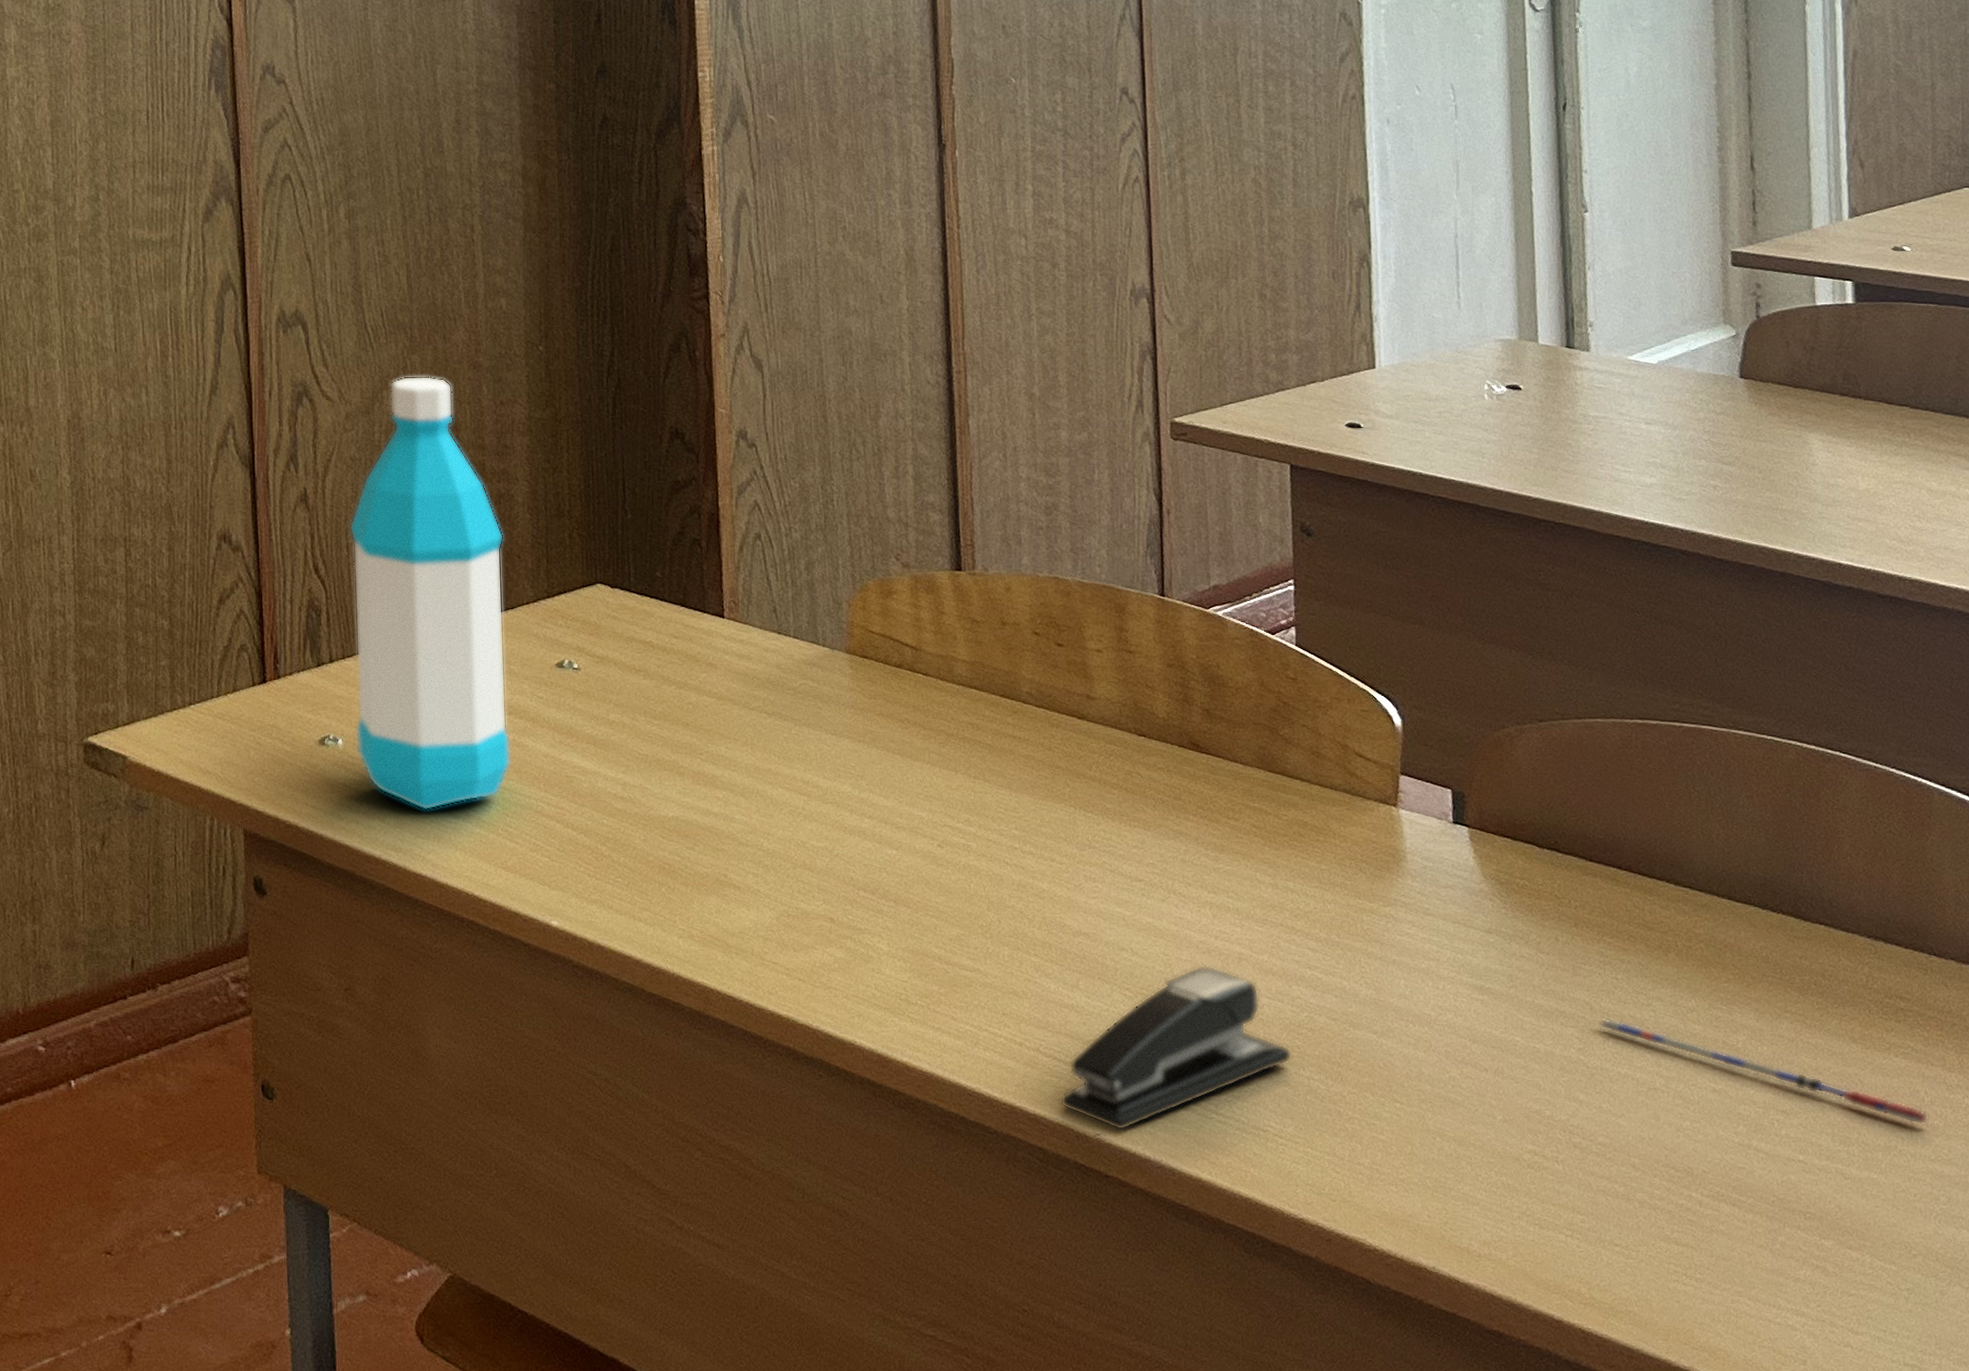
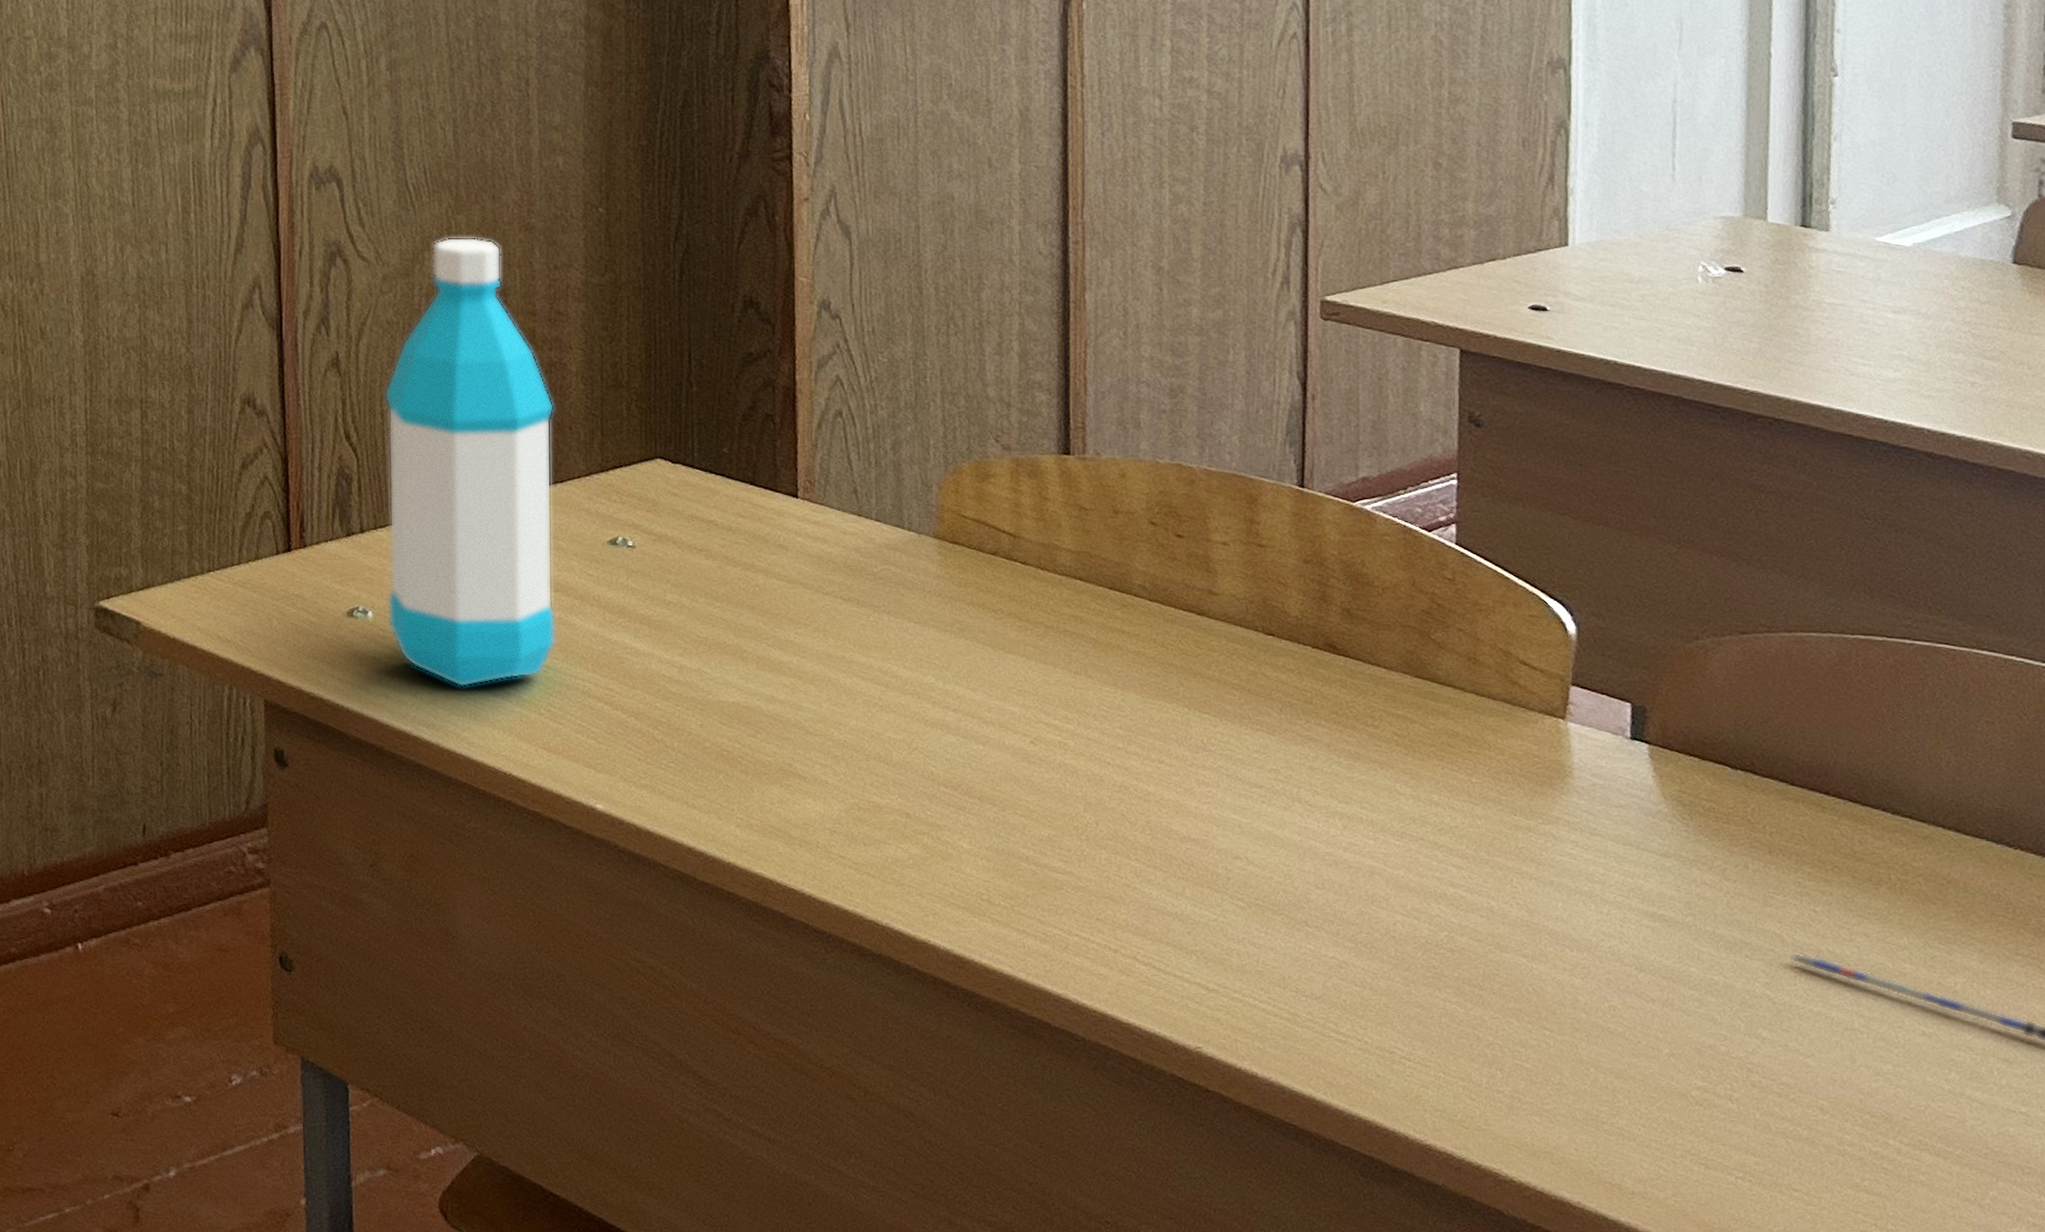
stapler: present [1059,965,1292,1131] -> none [1157,878,1427,1045]

